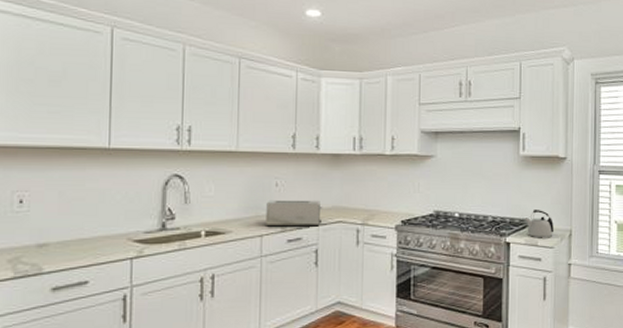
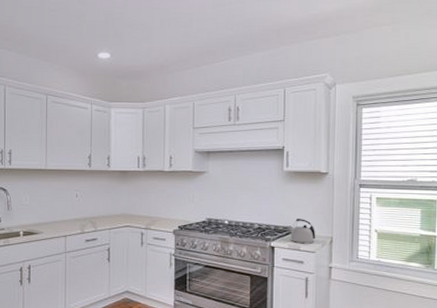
toaster: present [266,199,323,227] -> none [69,207,114,230]

